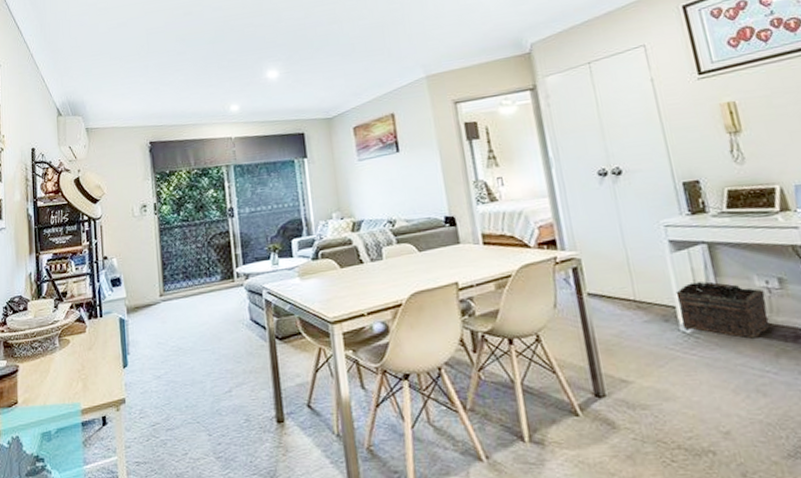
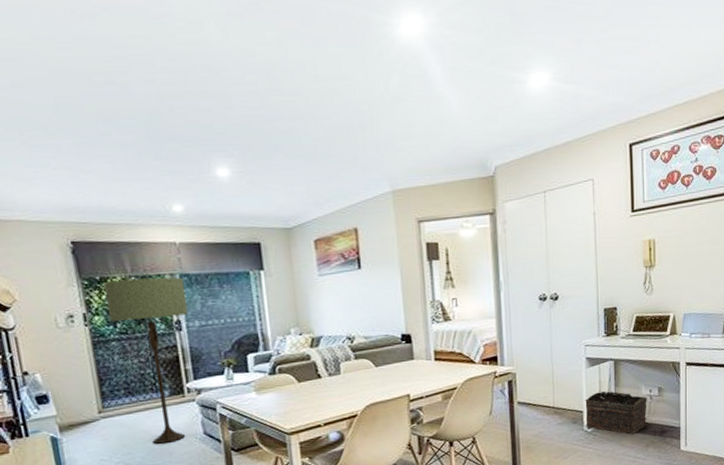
floor lamp: none [171,168,240,329] -> present [103,277,189,444]

